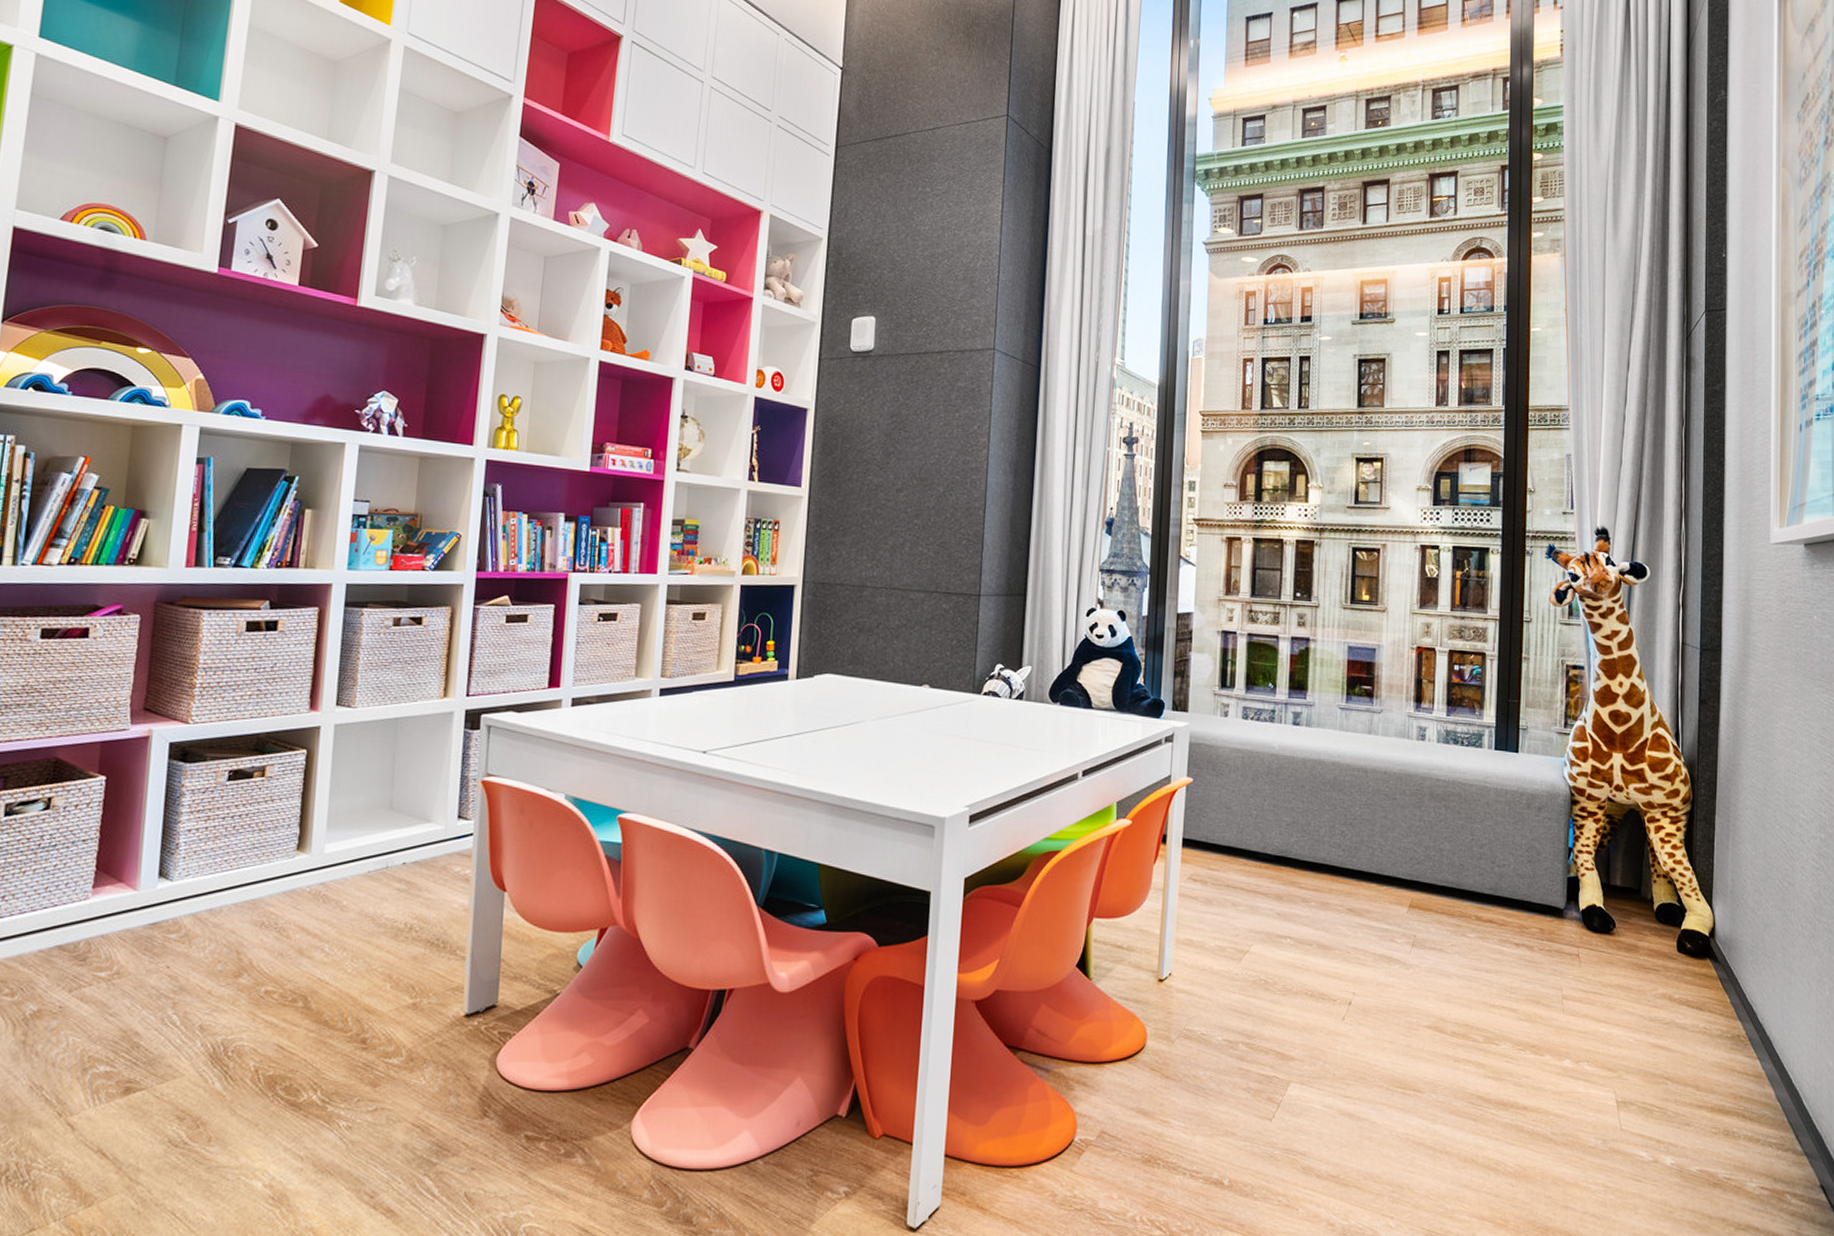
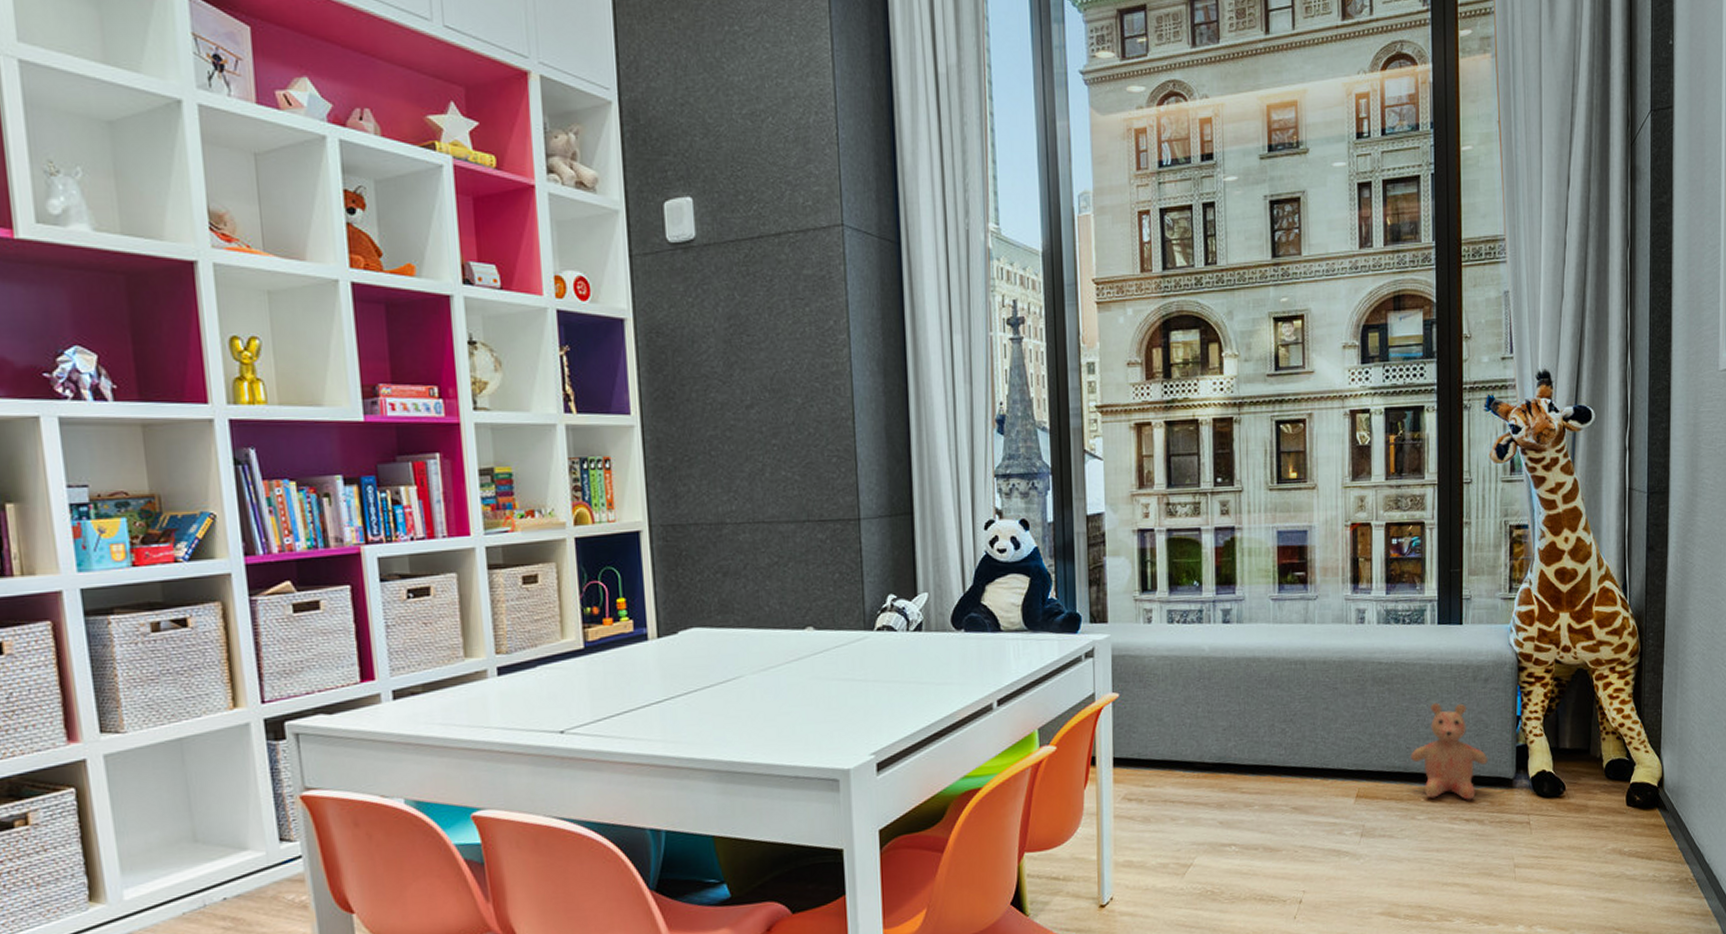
stuffed animal: none [1464,824,1539,924] -> present [1411,702,1488,800]

